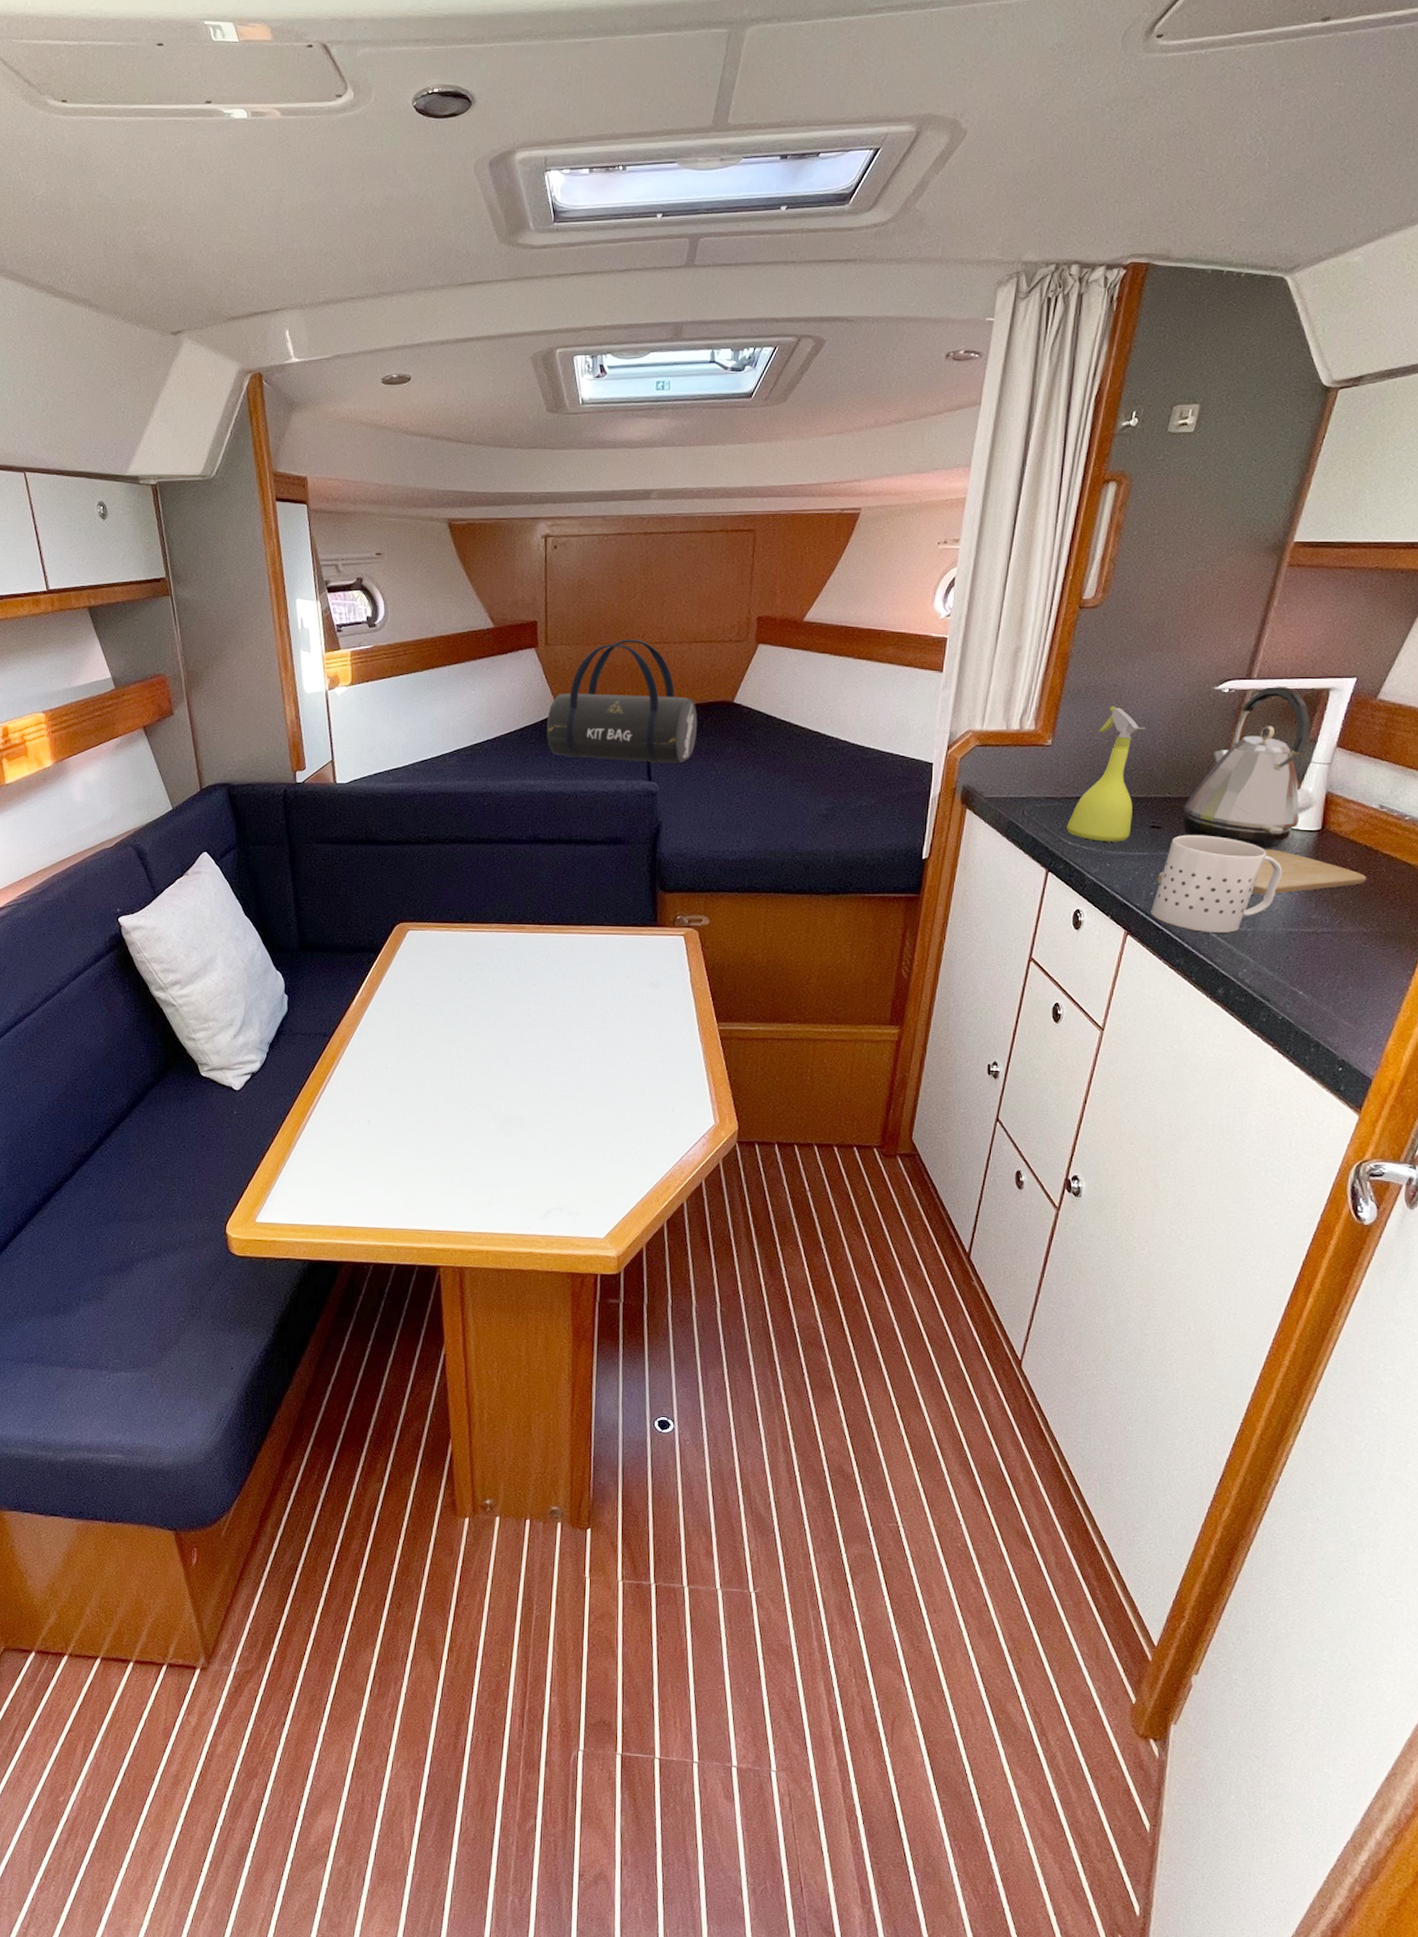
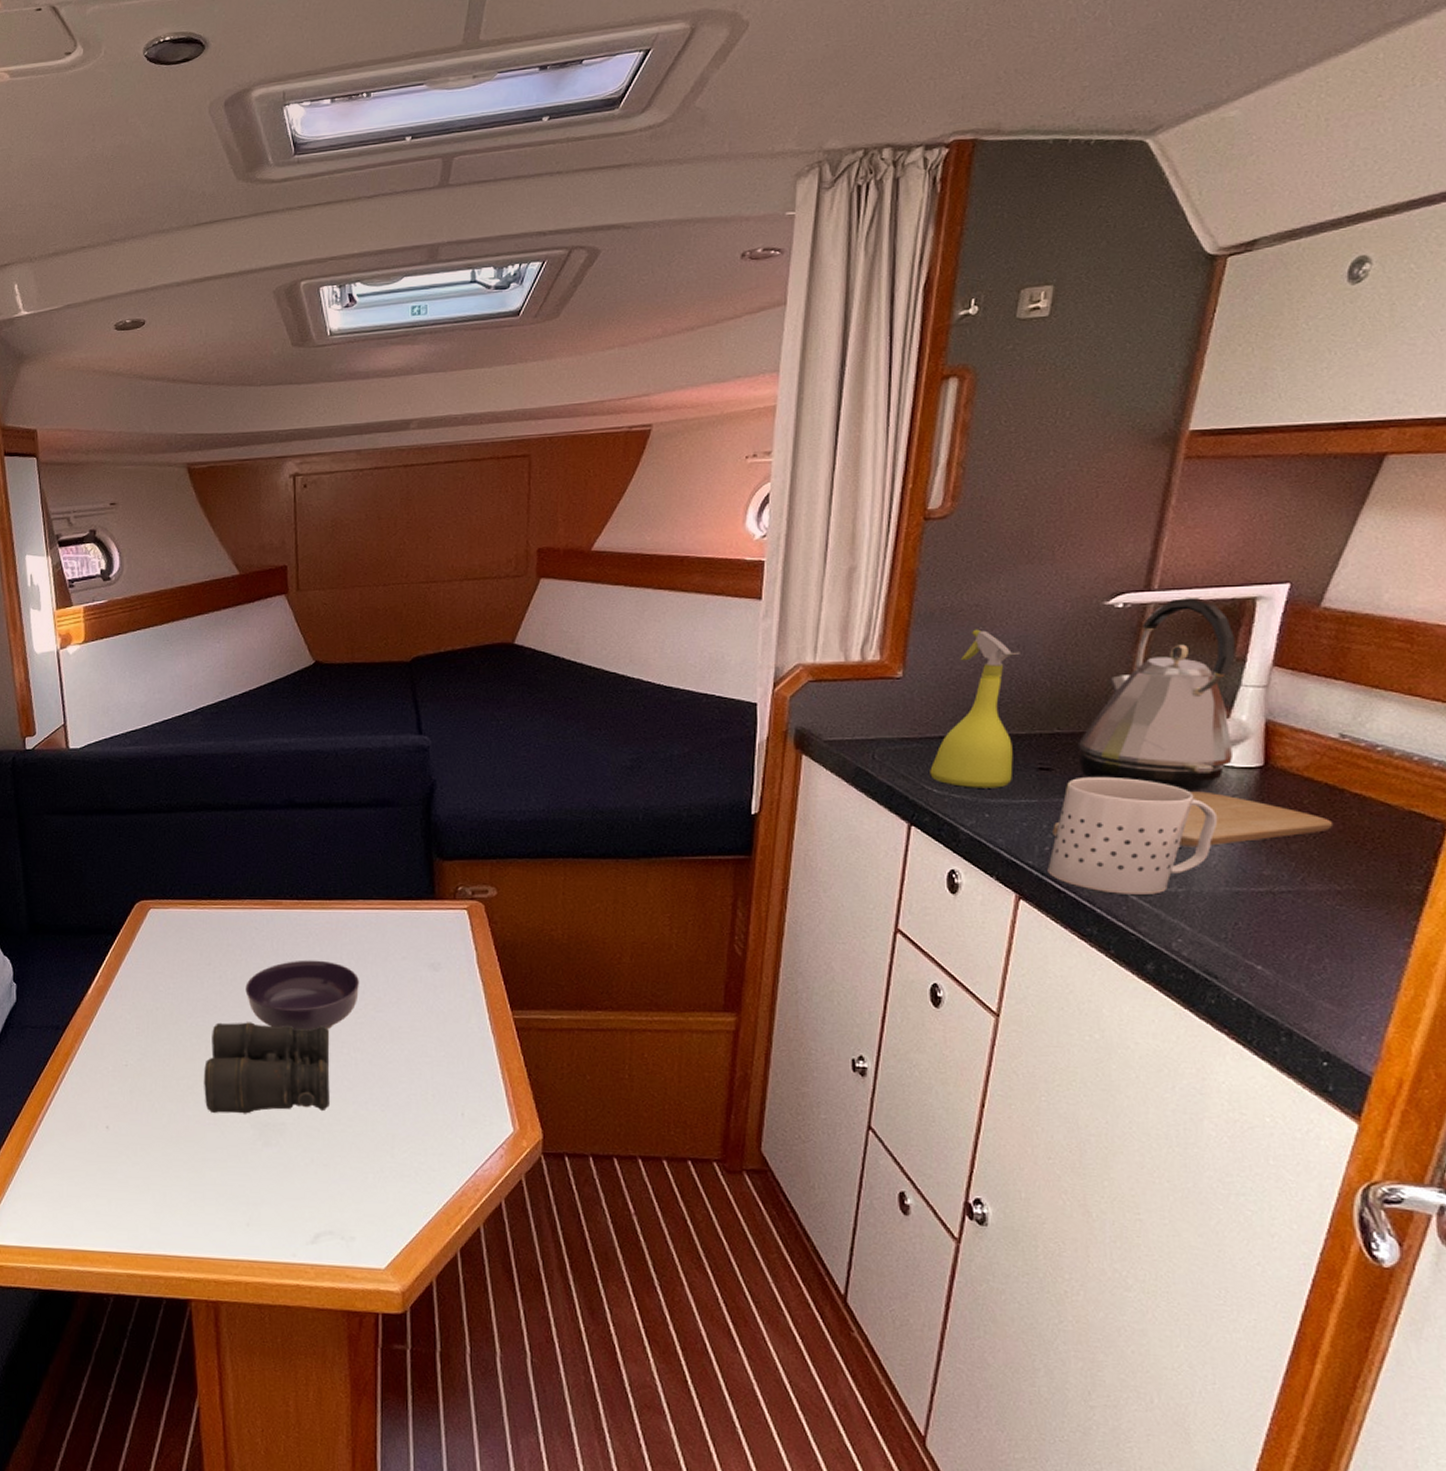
binoculars: none [454,1031,563,1110] -> present [204,1022,330,1114]
bowl: none [492,977,591,1039] -> present [245,960,360,1031]
duffel bag: present [546,638,698,764] -> none [300,579,474,715]

